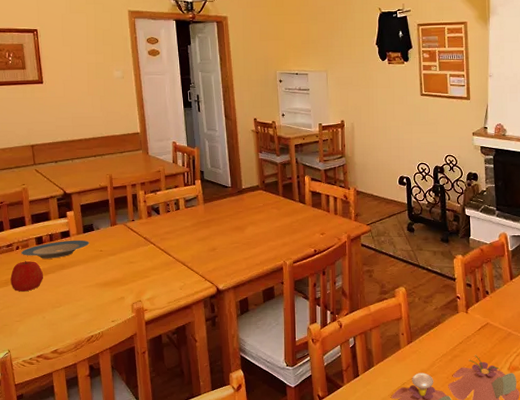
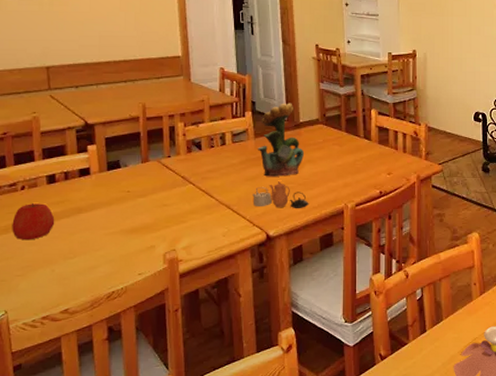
plate: present [21,240,90,259] -> none [27,178,115,201]
teapot: none [204,241,253,266] -> present [252,181,309,209]
potted flower: none [207,171,247,237] -> present [258,103,305,177]

